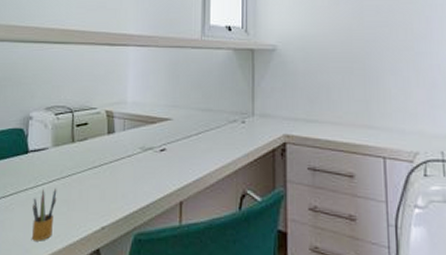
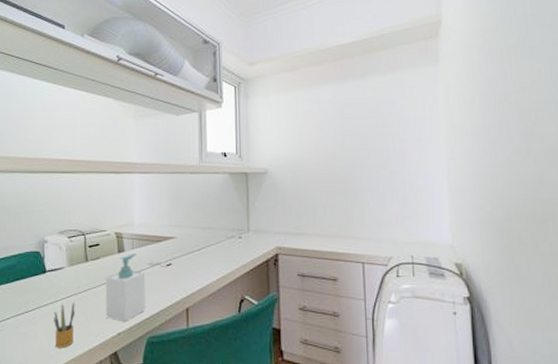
soap bottle: none [90,135,137,214] -> present [105,254,146,321]

